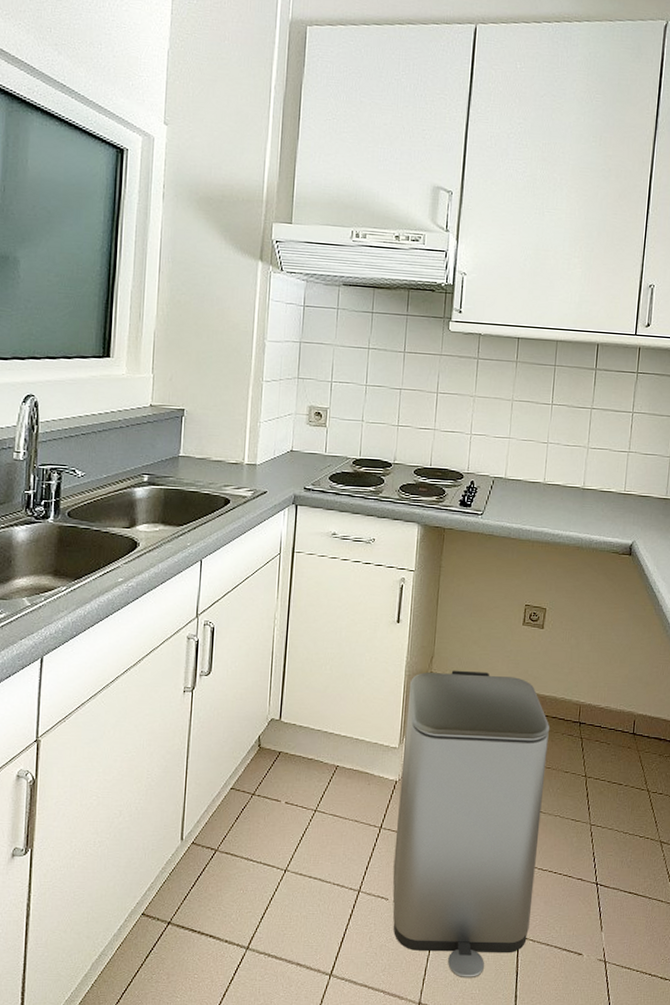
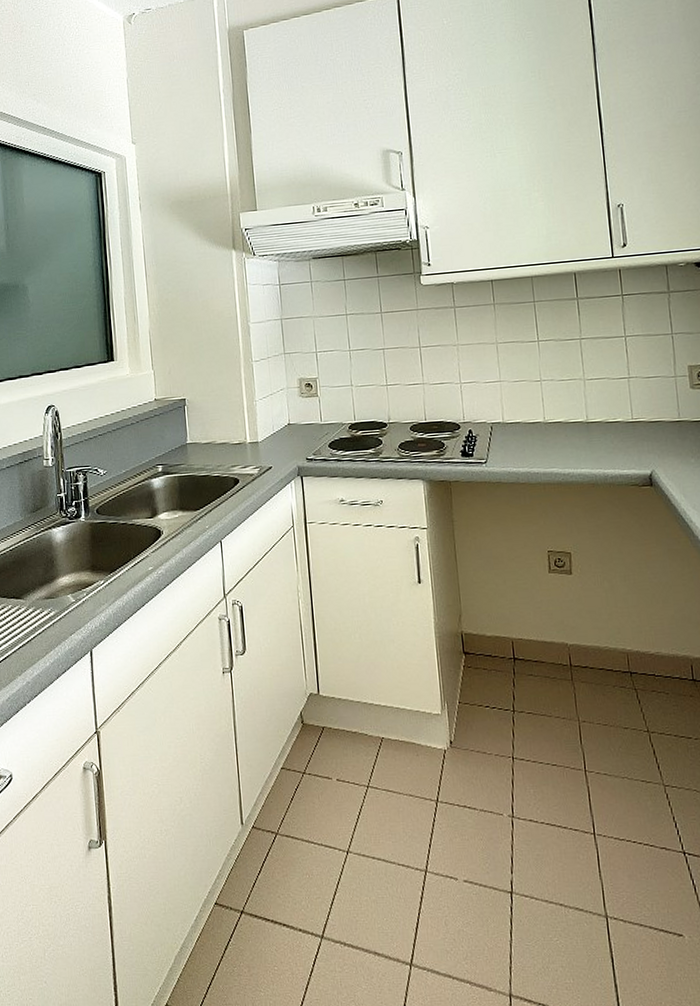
pedal bin: present [392,670,550,978] -> none [441,626,617,966]

